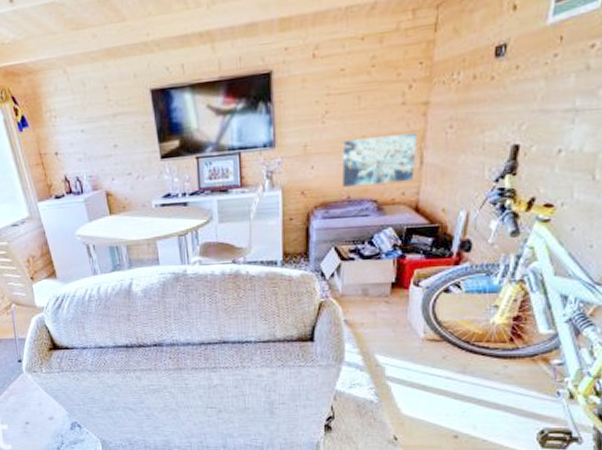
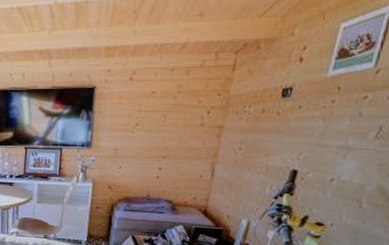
wall art: present [342,132,417,187] -> none [144,149,211,189]

